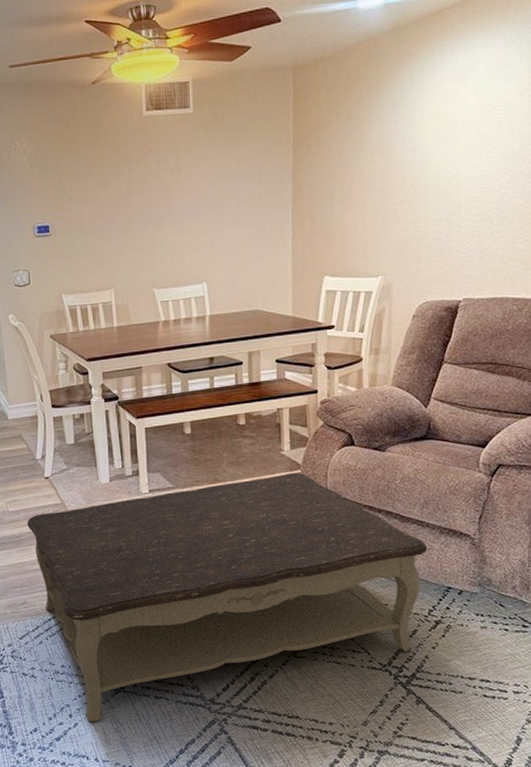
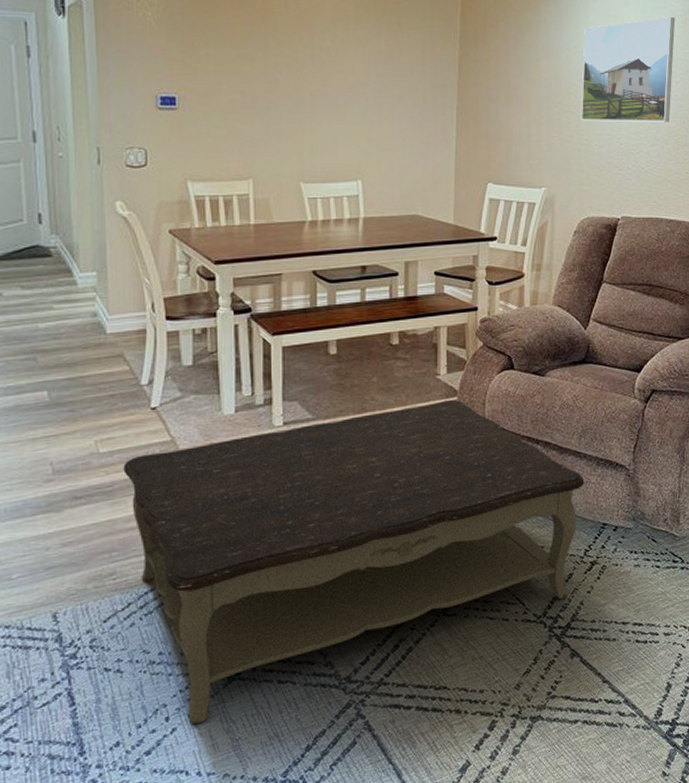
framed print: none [417,92,522,209] -> present [581,17,676,122]

